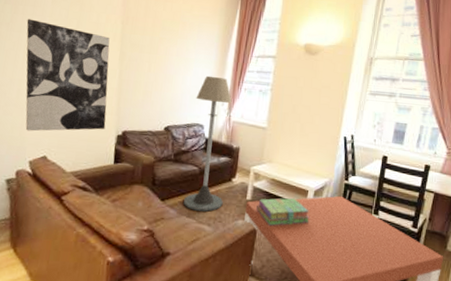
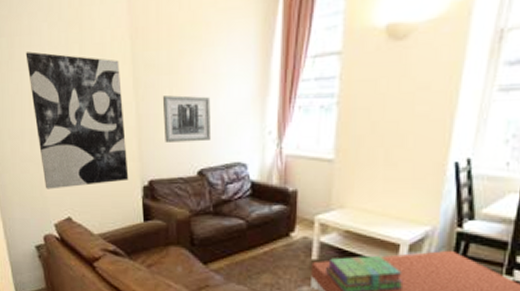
wall art: none [140,68,181,106] -> present [162,95,212,142]
floor lamp: present [184,75,232,212] -> none [231,94,282,276]

